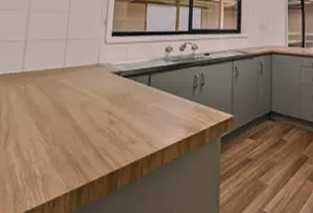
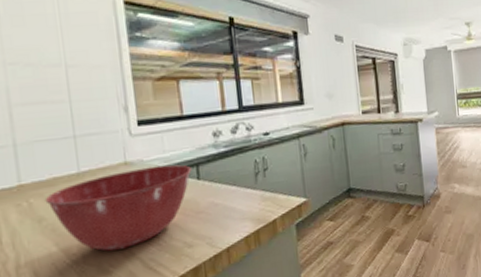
mixing bowl: none [36,70,145,136] -> present [44,165,192,251]

